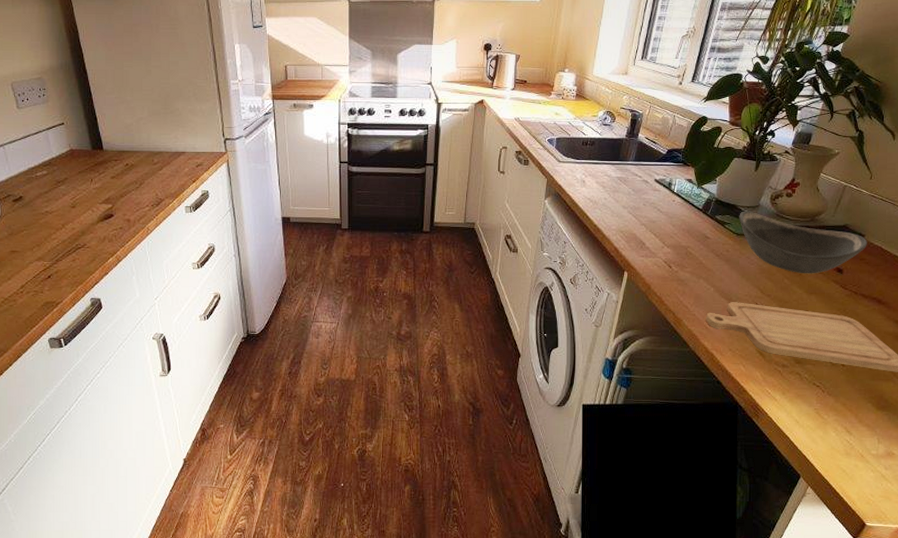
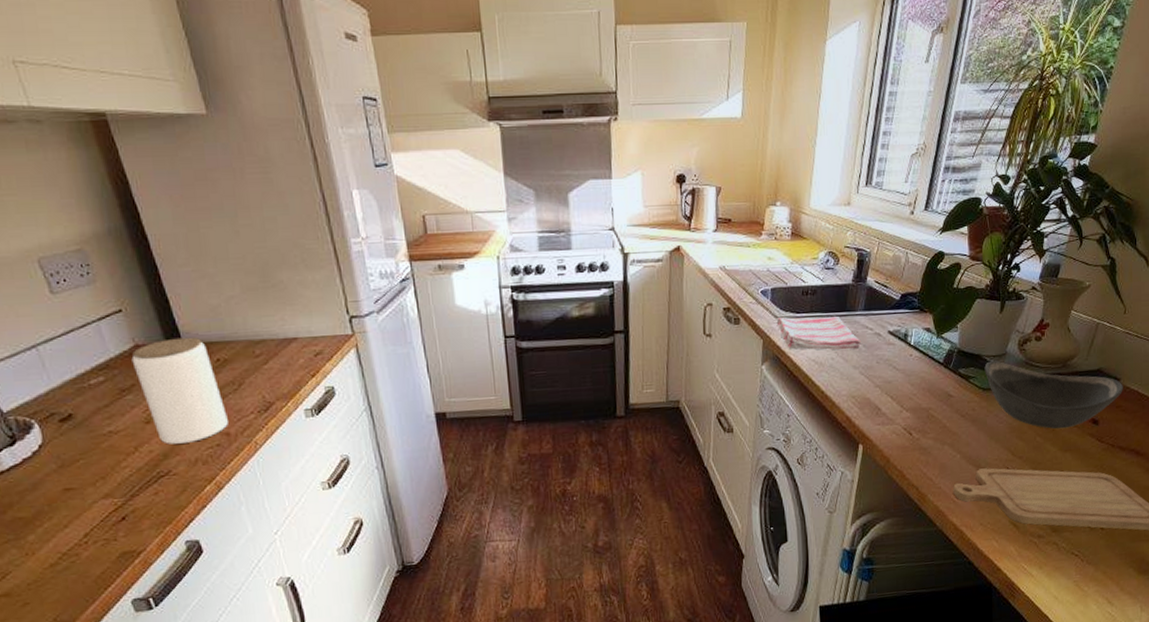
jar: none [67,146,130,225] -> present [131,337,228,444]
dish towel: none [559,161,630,192] -> present [776,316,861,350]

